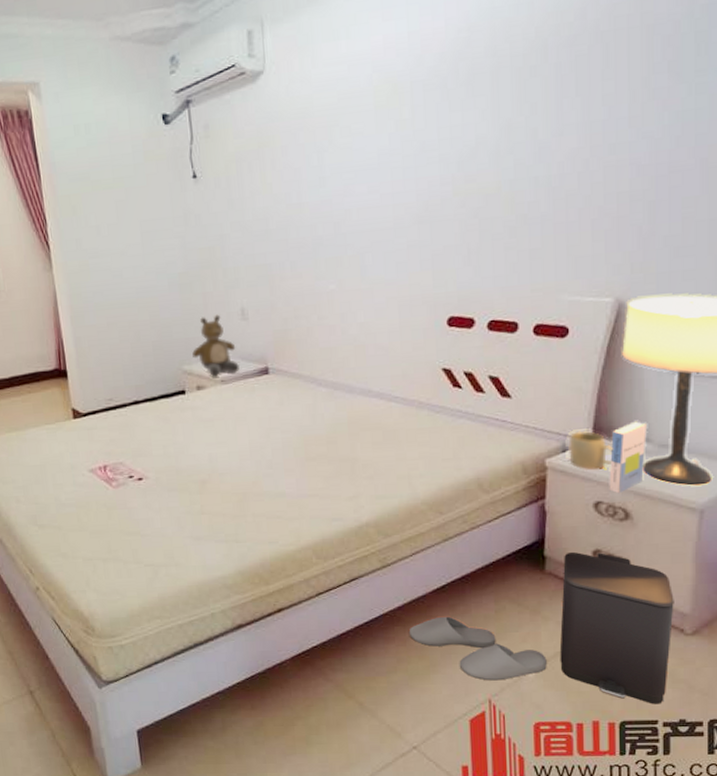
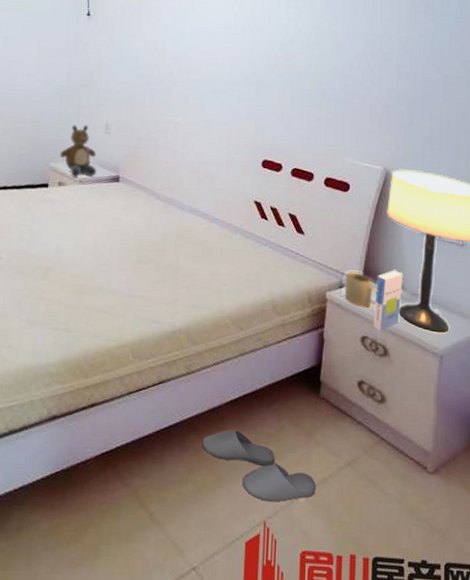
pedal bin: present [559,552,674,704] -> none [326,380,420,542]

